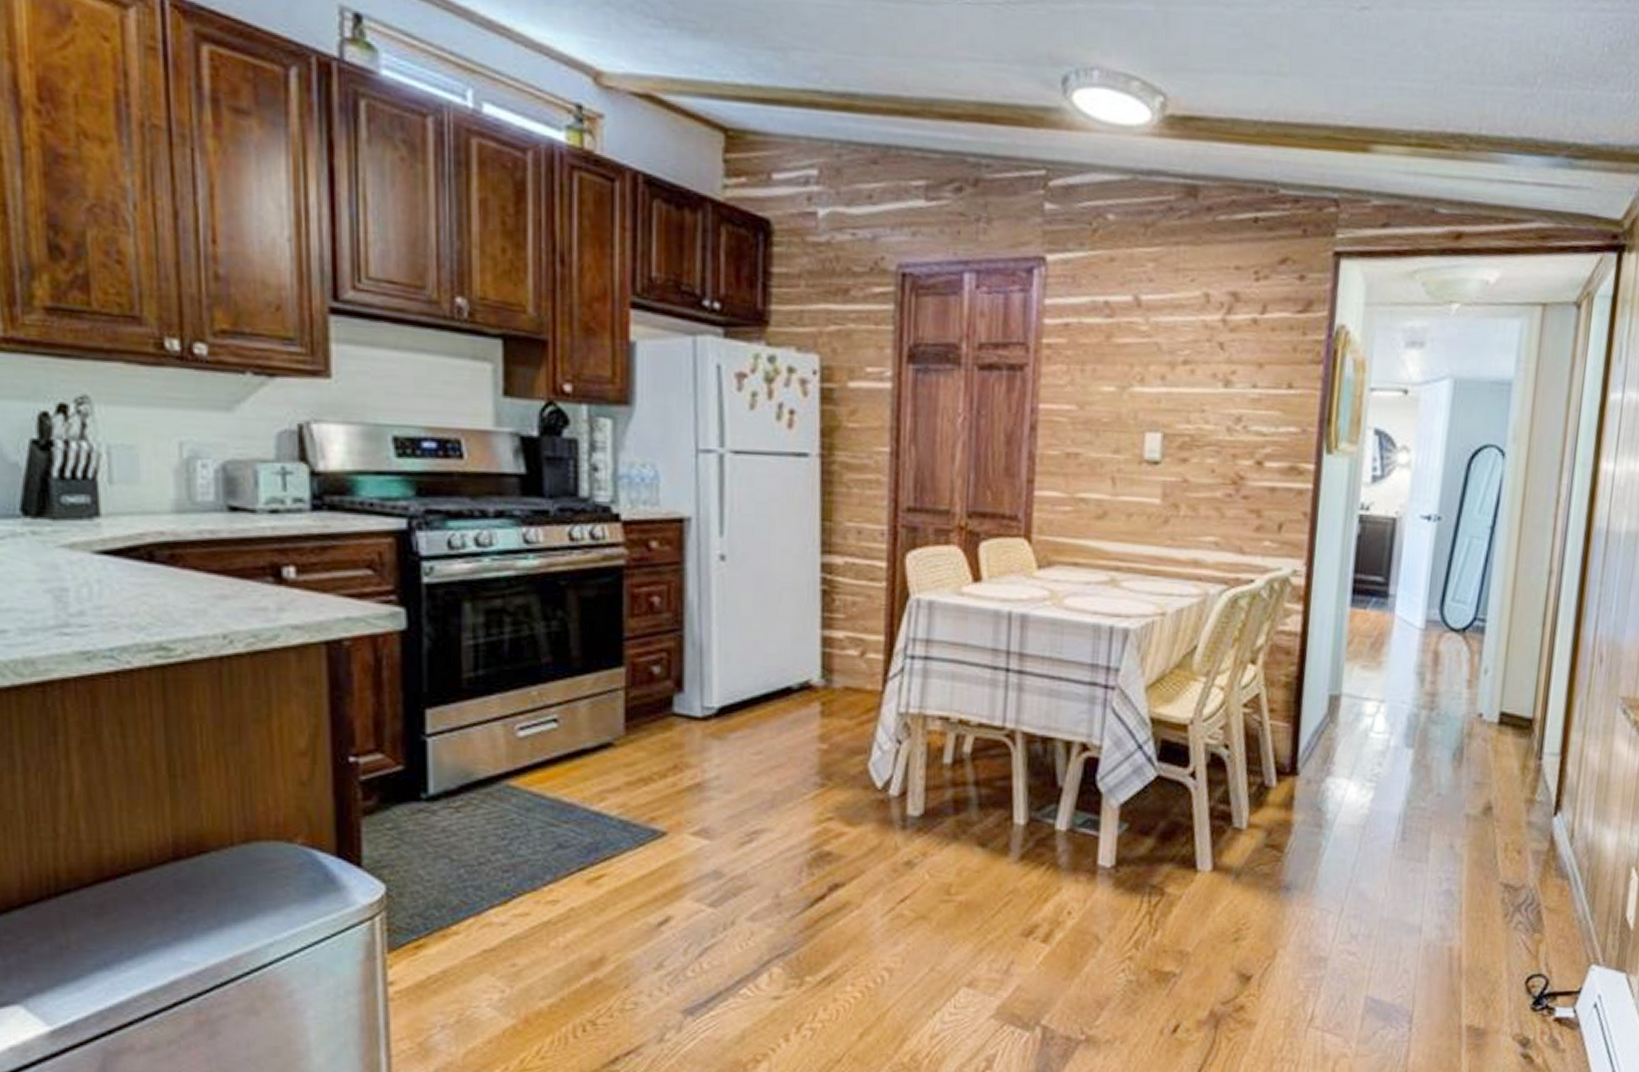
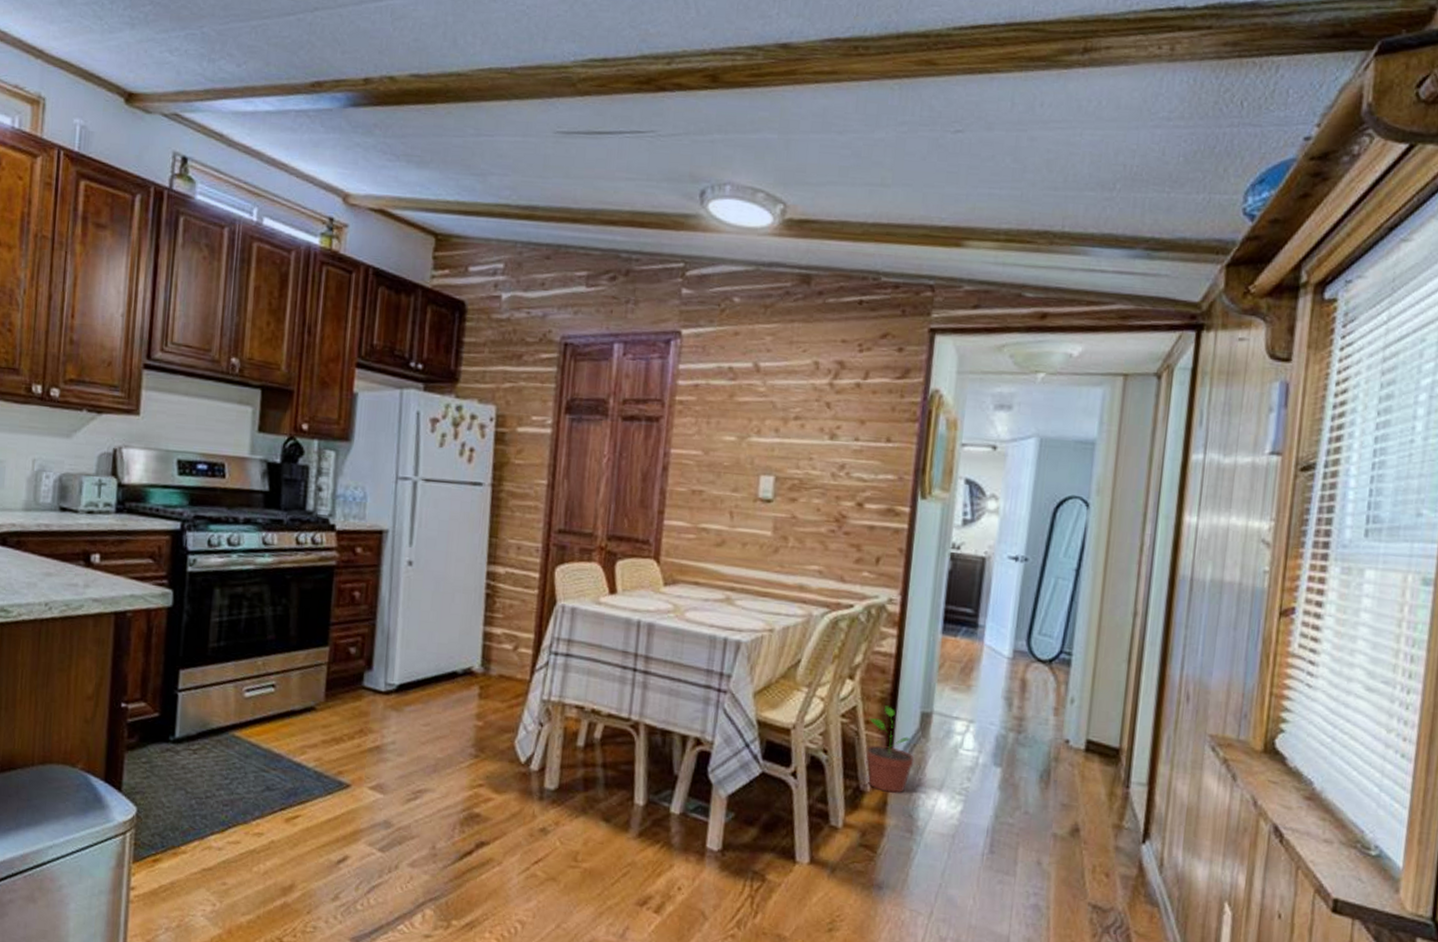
potted plant: none [1269,691,1323,786] -> present [864,705,915,794]

